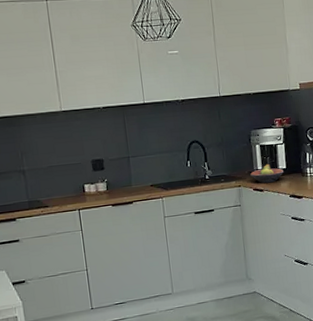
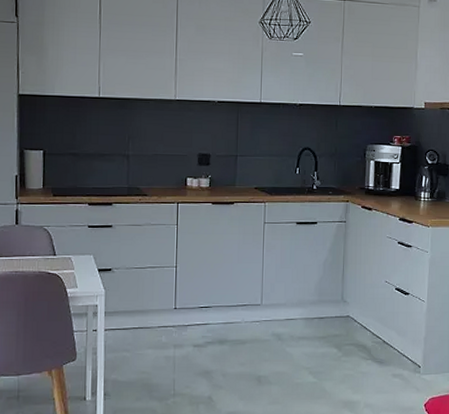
fruit bowl: present [250,163,284,184] -> none [360,182,397,202]

